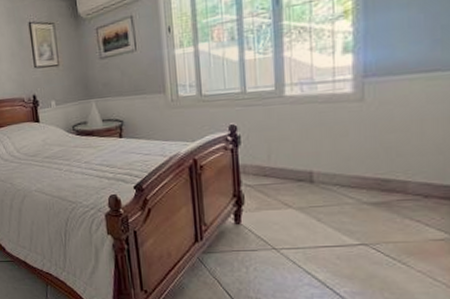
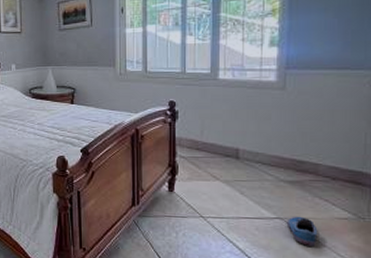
shoe: none [372,240,410,274] -> present [286,216,318,248]

